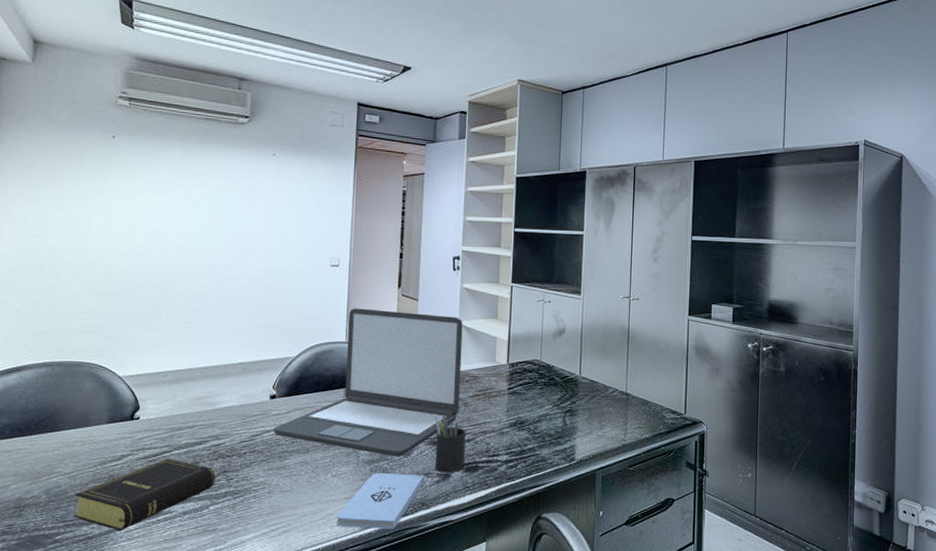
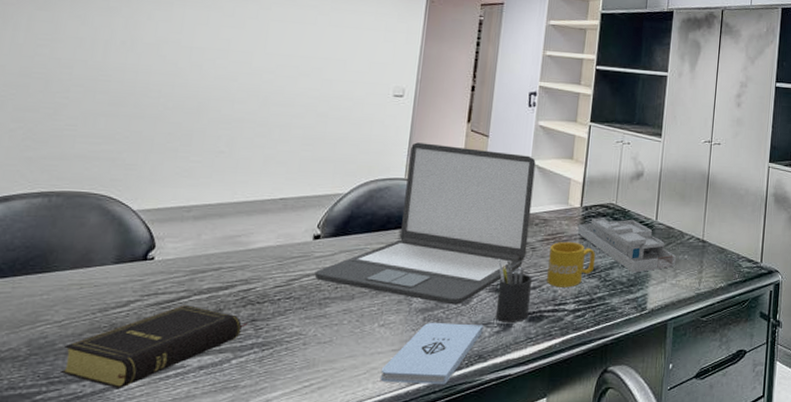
mug: none [480,396,524,440] -> present [547,241,596,288]
desk organizer: none [505,373,601,425] -> present [577,217,676,273]

